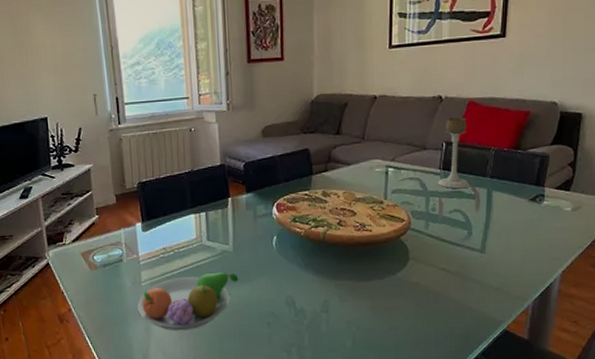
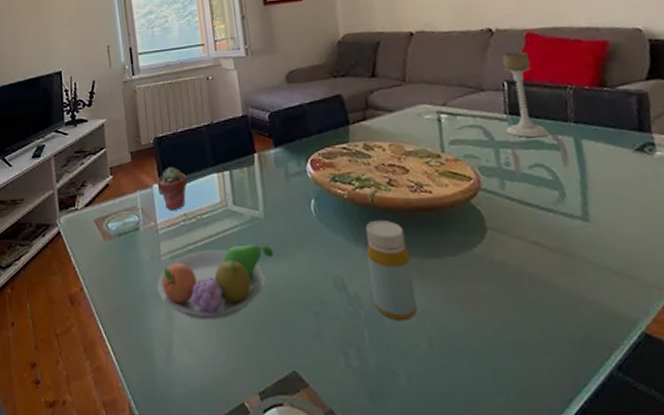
potted succulent: none [139,208,168,245] -> present [156,167,188,210]
bottle: none [314,252,348,327] -> present [365,219,418,321]

